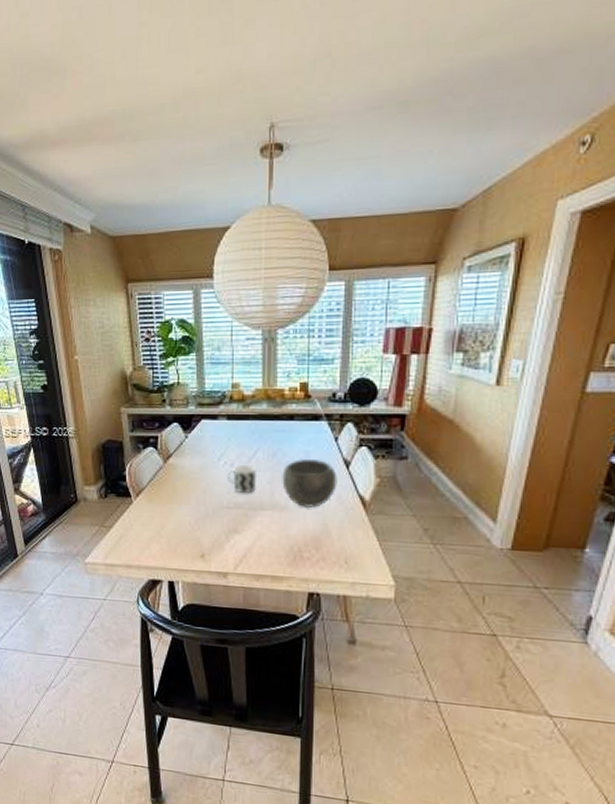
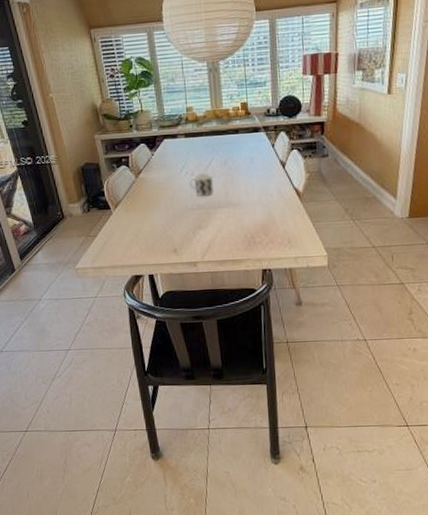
bowl: present [282,458,338,508] -> none [233,163,277,202]

